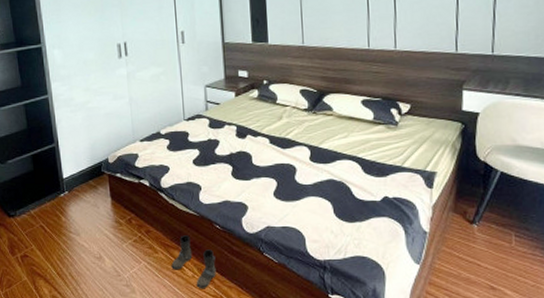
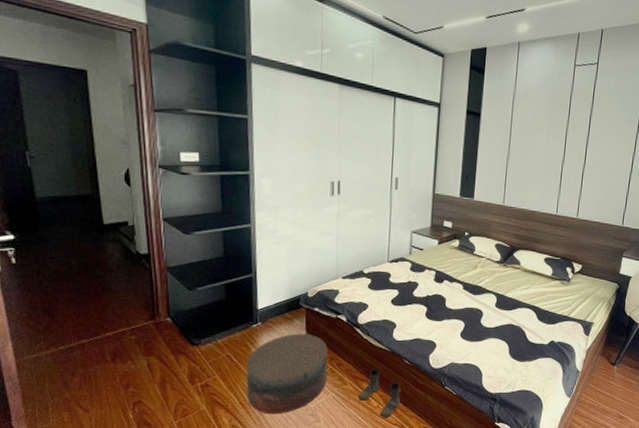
stool: none [59,200,138,285] -> present [246,333,328,415]

